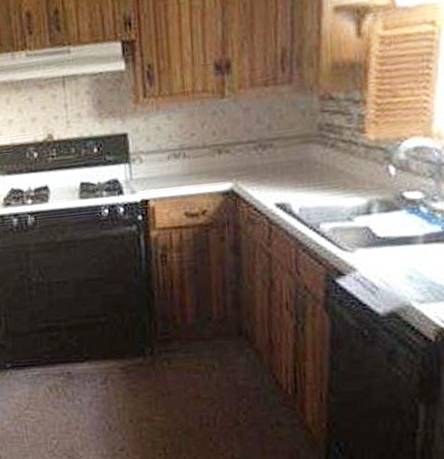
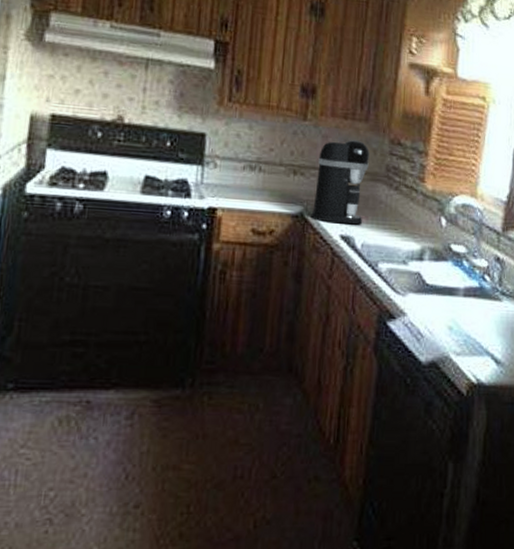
coffee maker: none [242,105,298,194] -> present [311,140,370,225]

